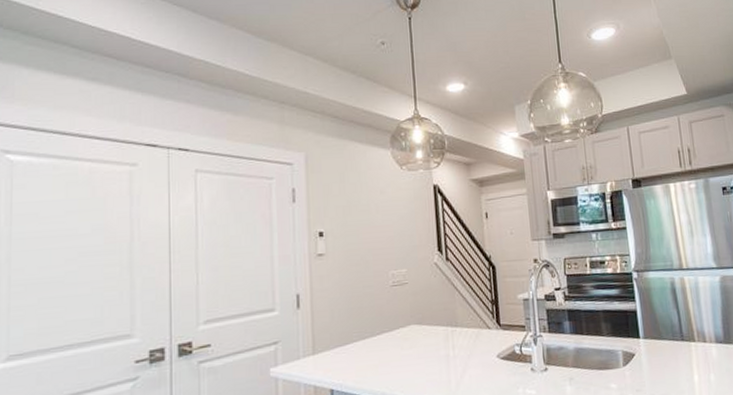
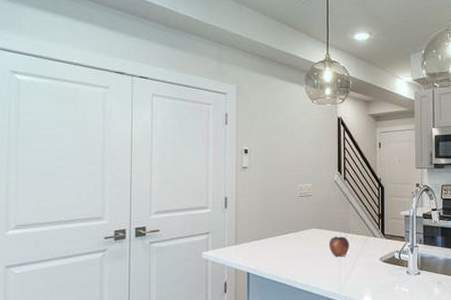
fruit: none [432,331,459,359] -> present [328,235,350,257]

